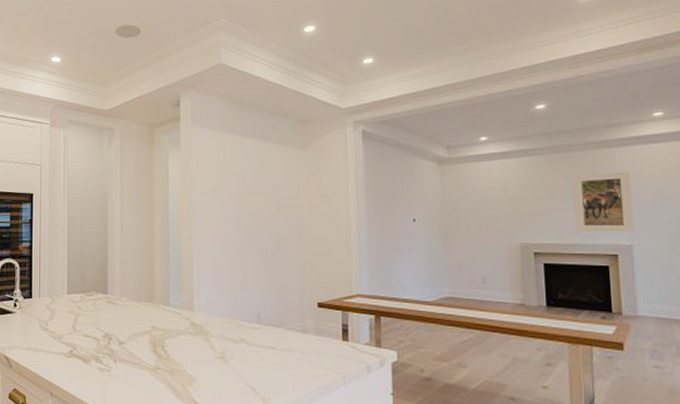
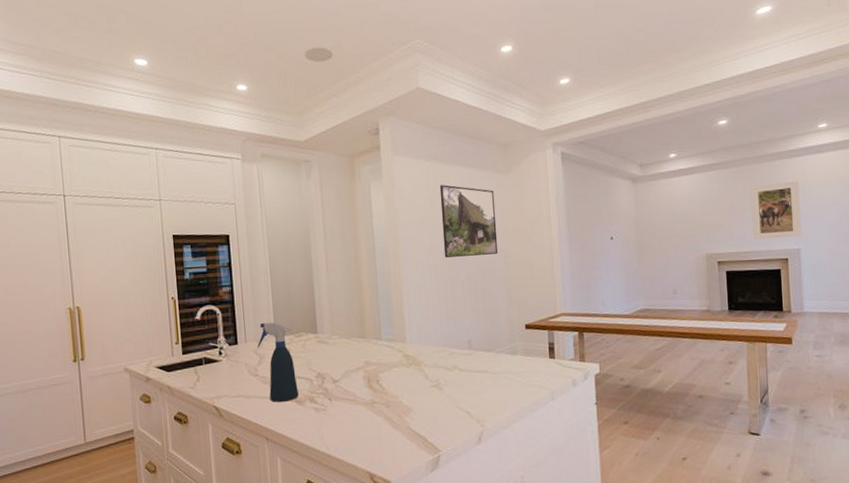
spray bottle: none [50,279,85,358] -> present [257,322,299,402]
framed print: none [236,157,293,228] -> present [439,185,498,258]

